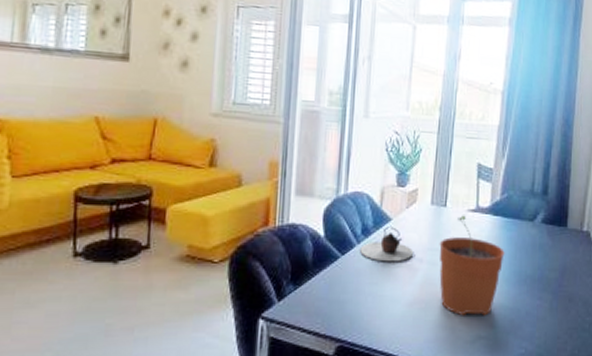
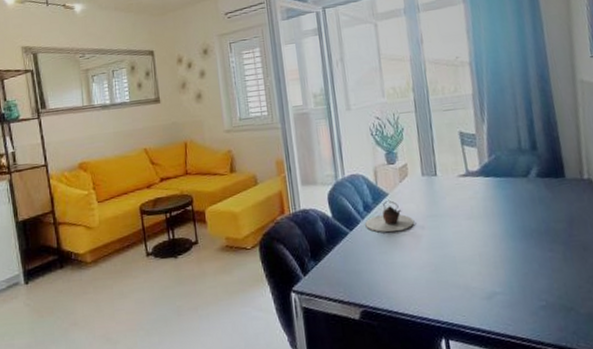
plant pot: present [439,215,505,316] -> none [437,181,505,275]

